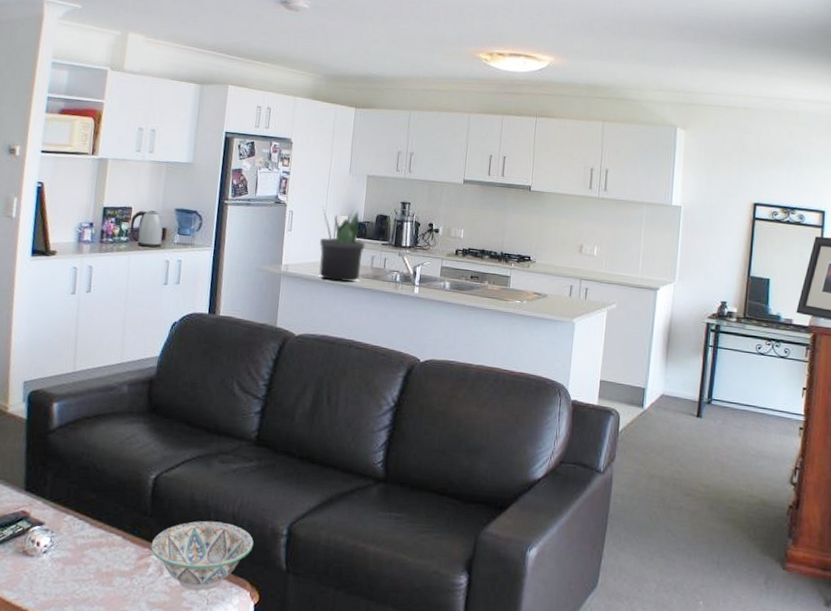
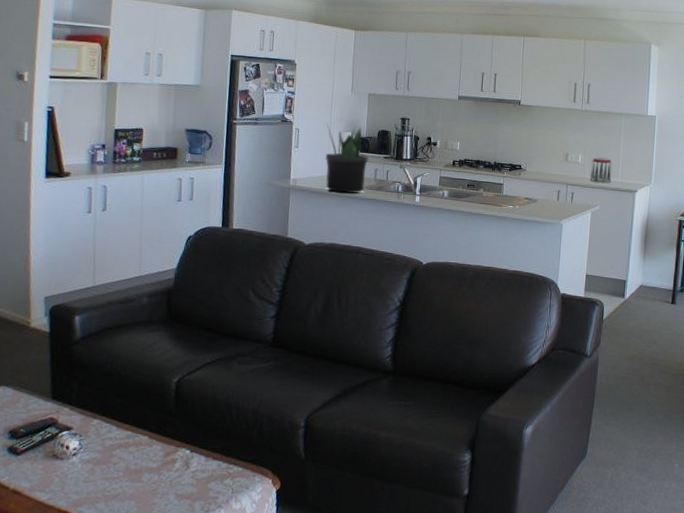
kettle: present [129,210,165,248] -> none [142,131,175,167]
decorative bowl: present [150,520,254,590] -> none [176,417,274,480]
jar: none [606,250,632,279] -> present [589,157,612,183]

